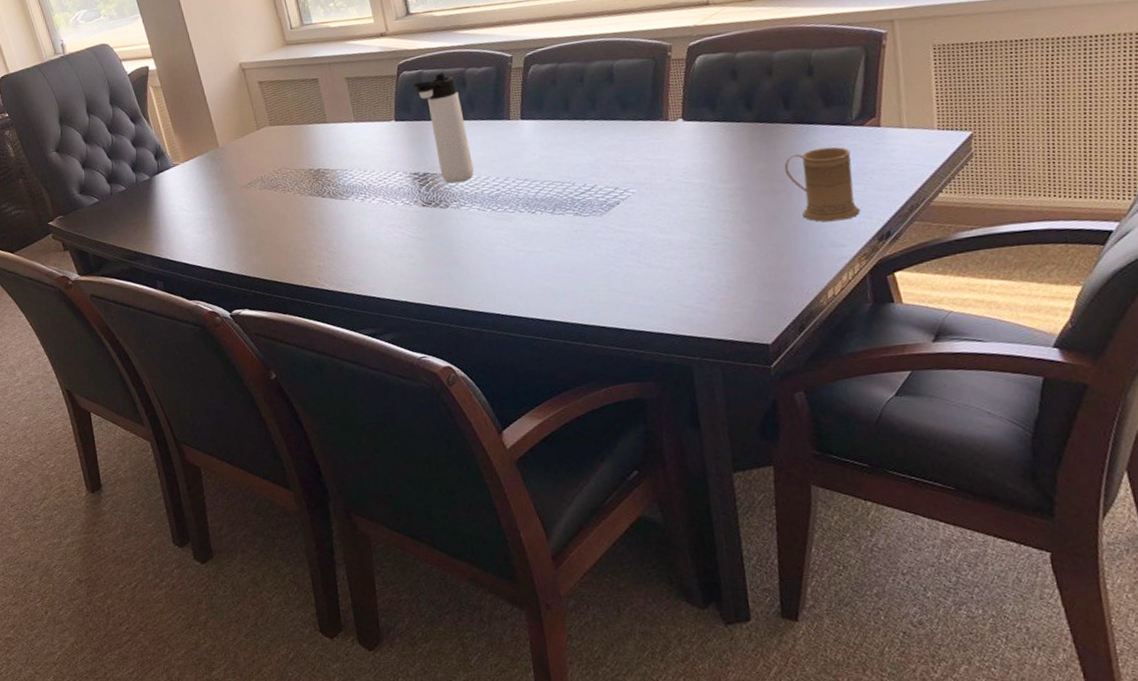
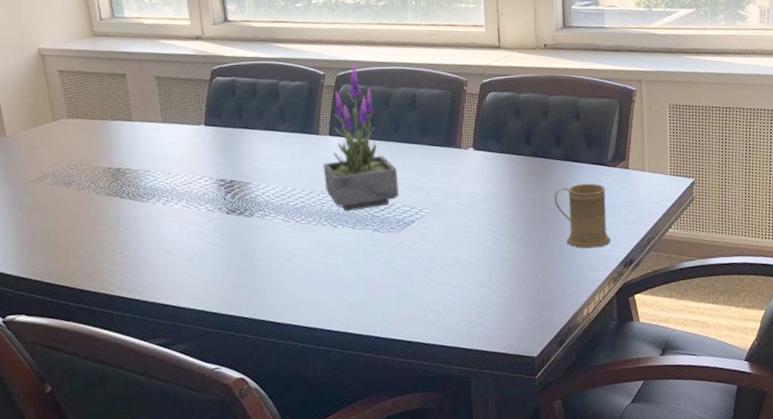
thermos bottle: present [413,73,474,184] -> none [226,83,281,193]
potted plant: none [516,38,600,197] -> present [323,60,399,212]

